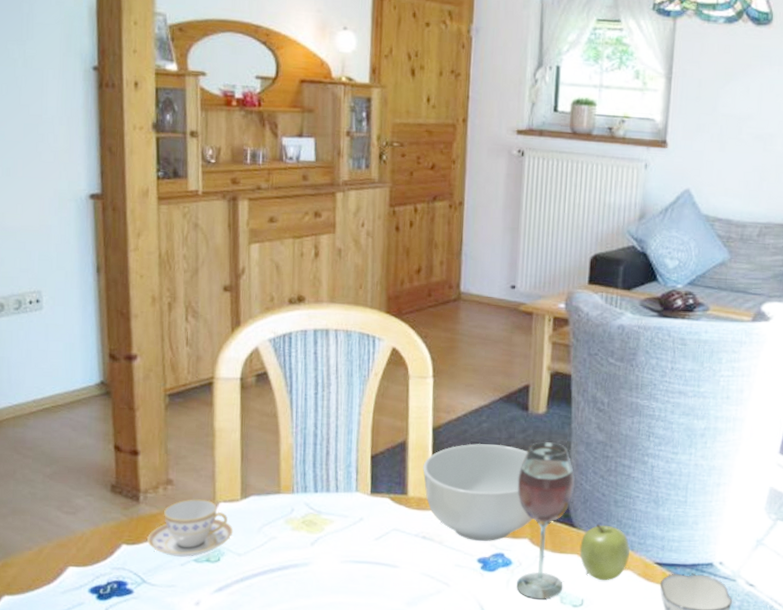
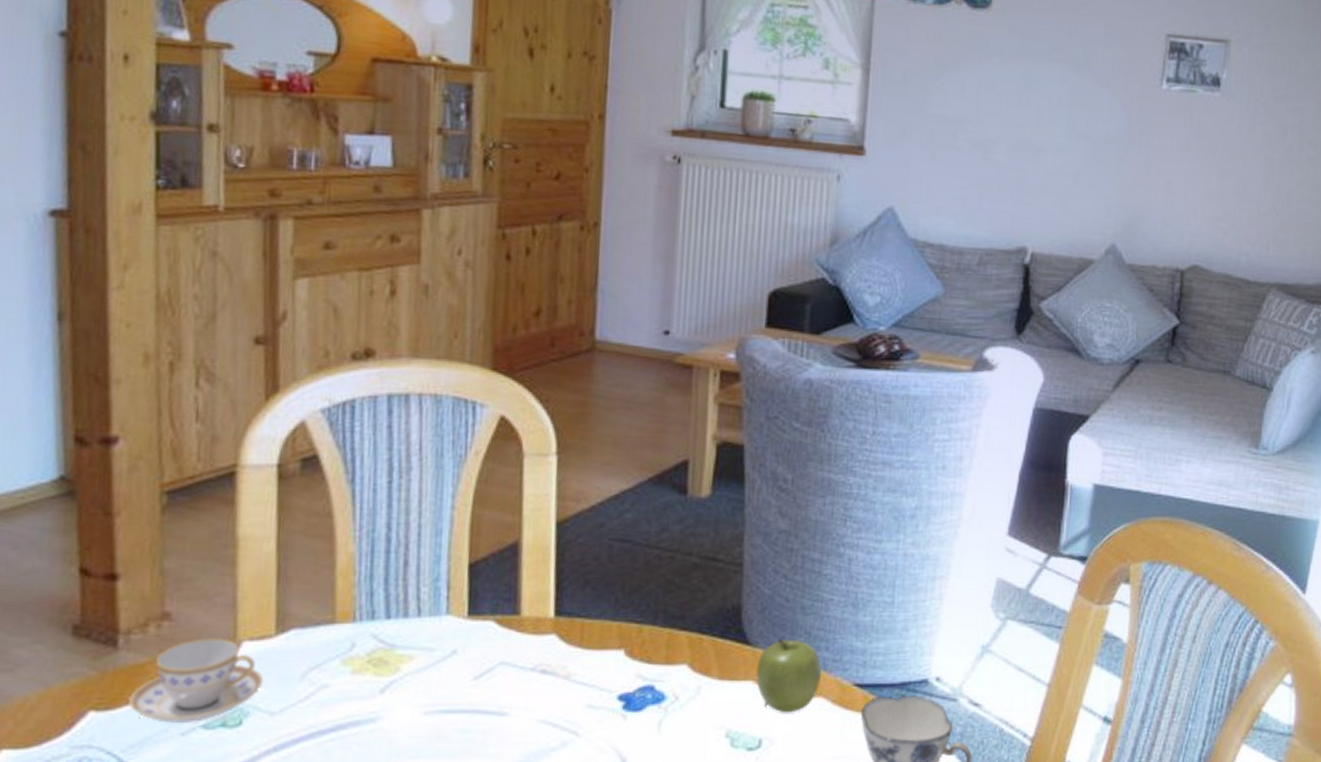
bowl: present [423,443,533,541] -> none [542,541,693,671]
wineglass: present [516,442,576,599] -> none [671,534,750,744]

